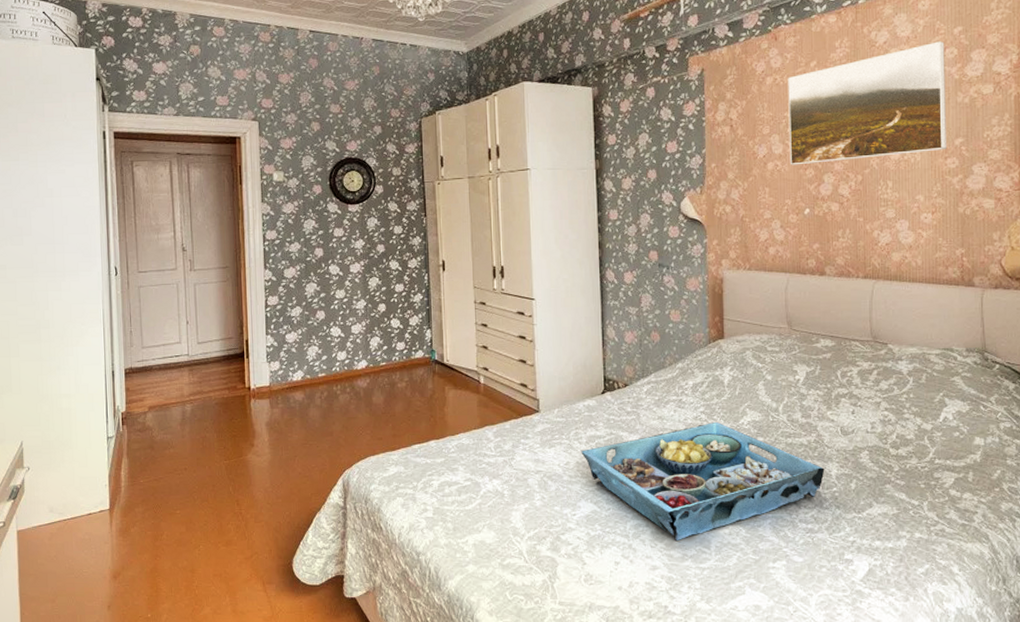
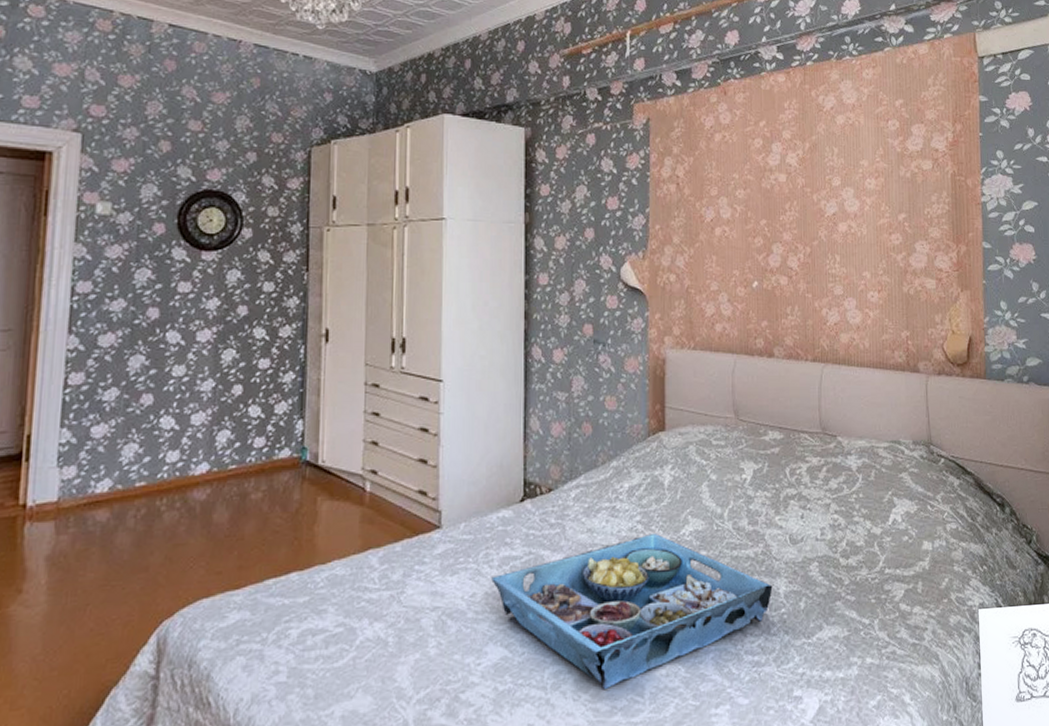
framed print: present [788,41,948,165] -> none [737,112,892,232]

